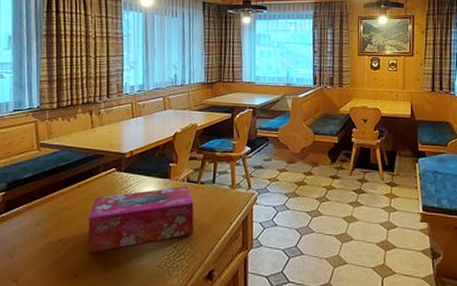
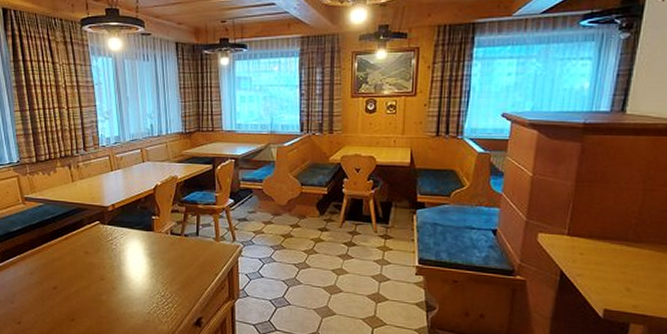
tissue box: present [88,185,194,253] -> none [79,237,181,300]

